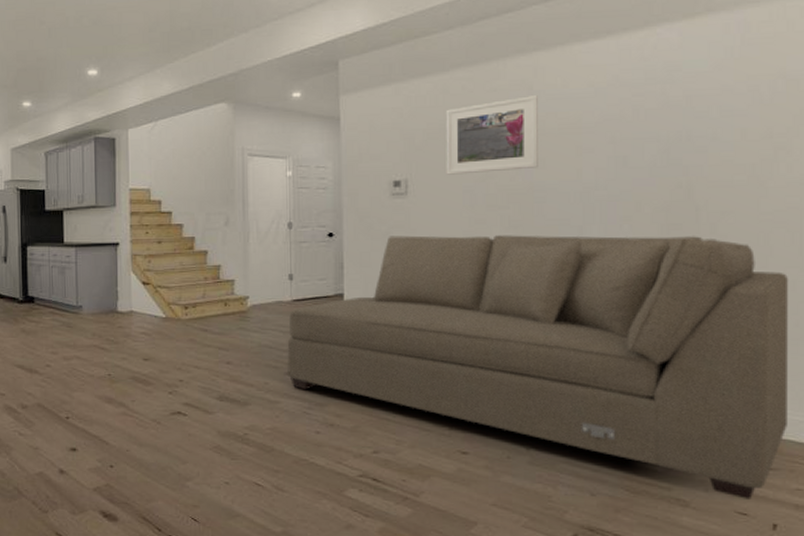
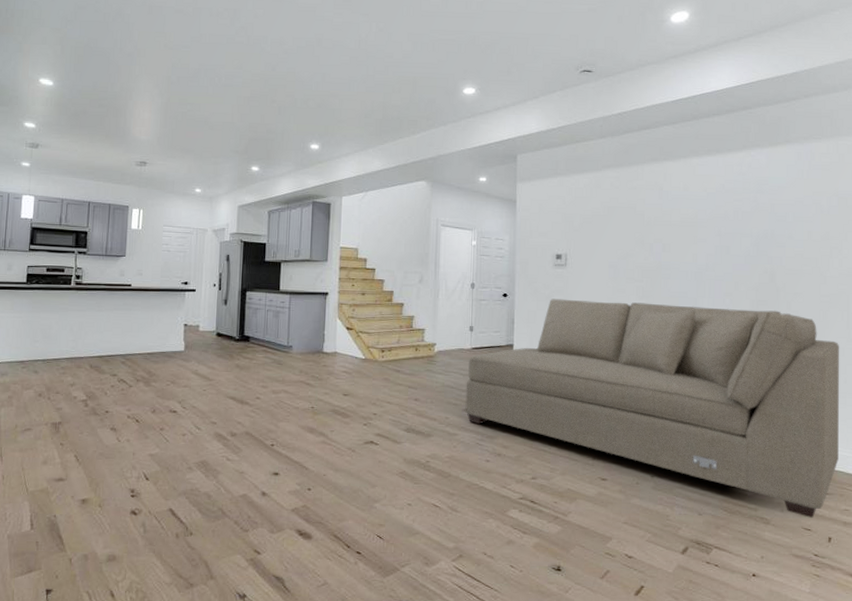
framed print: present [445,94,538,175] -> none [597,194,666,253]

